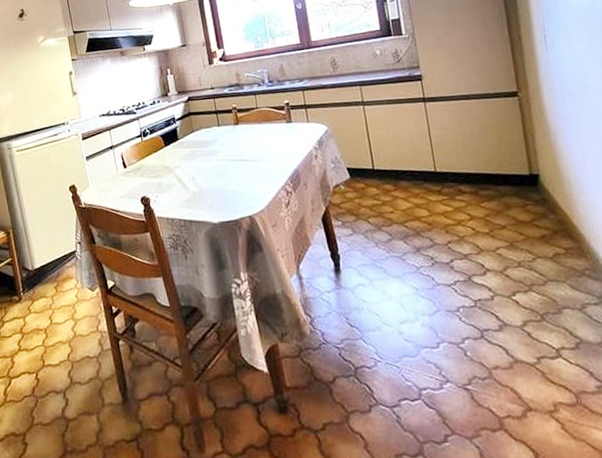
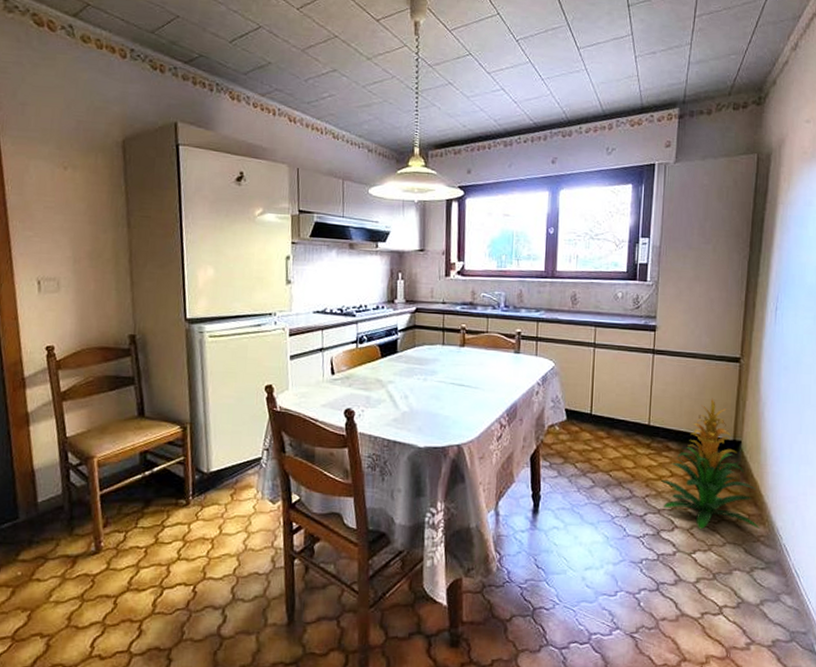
indoor plant: none [461,135,582,270] -> present [661,398,760,530]

